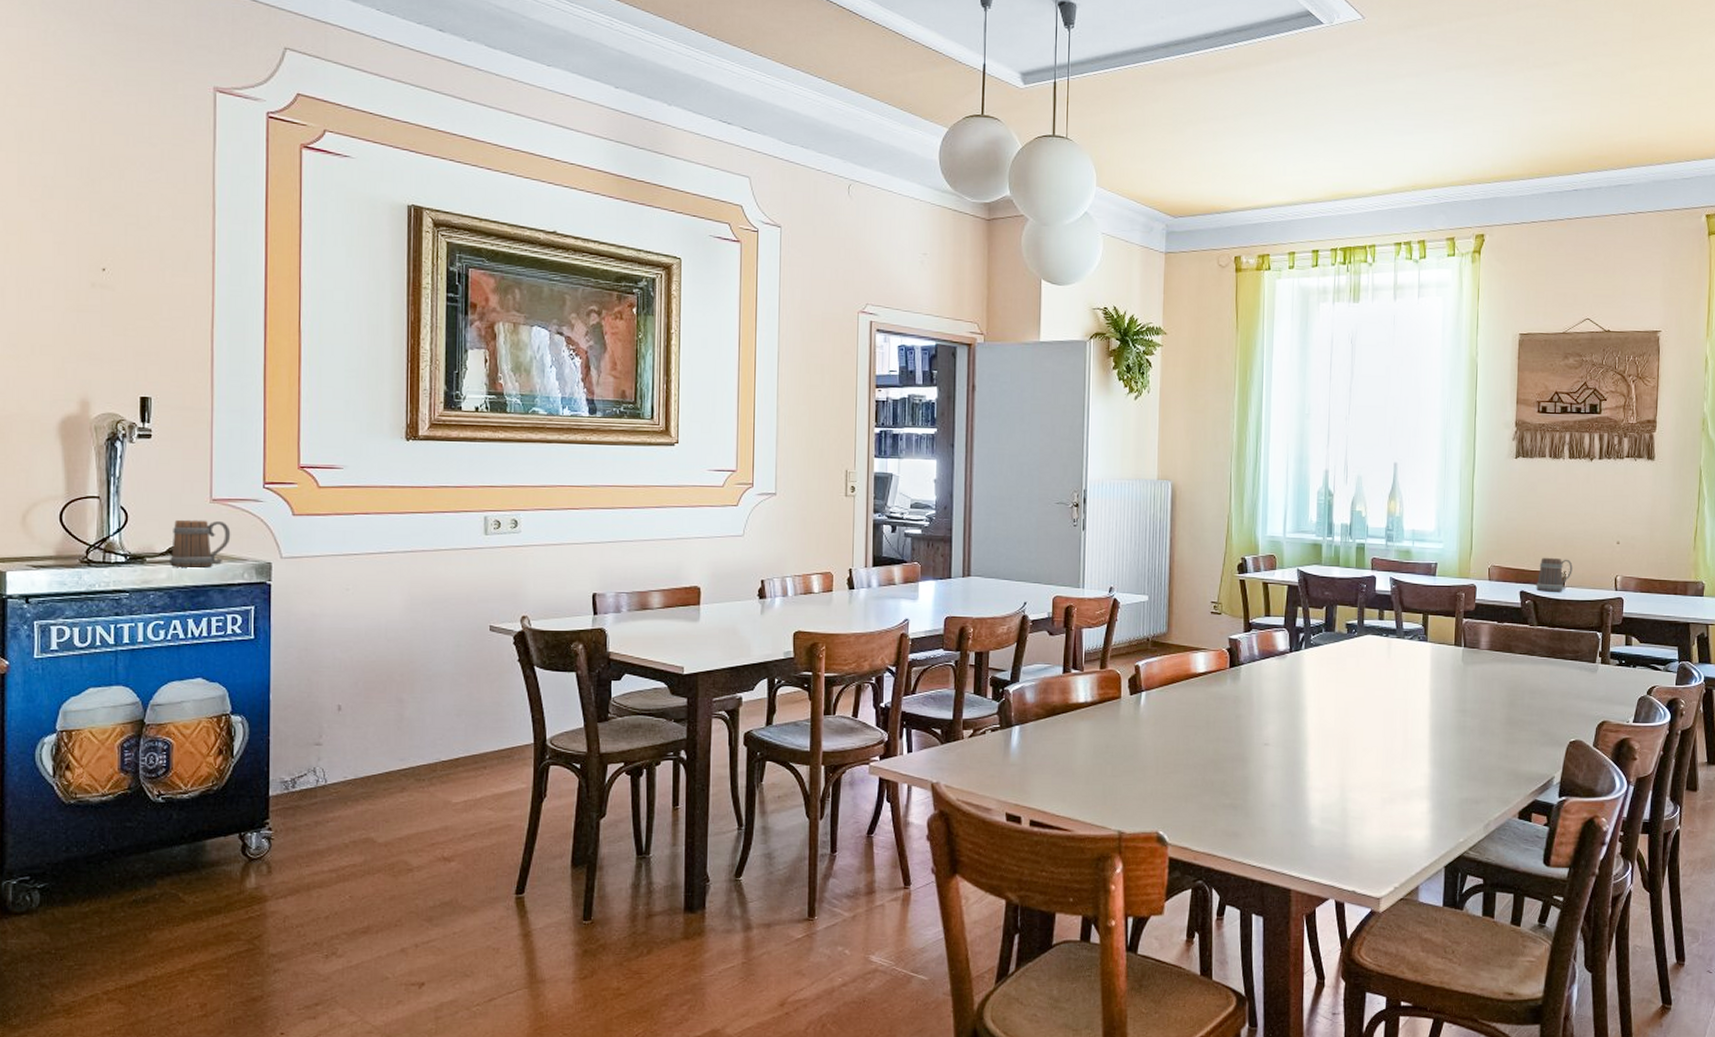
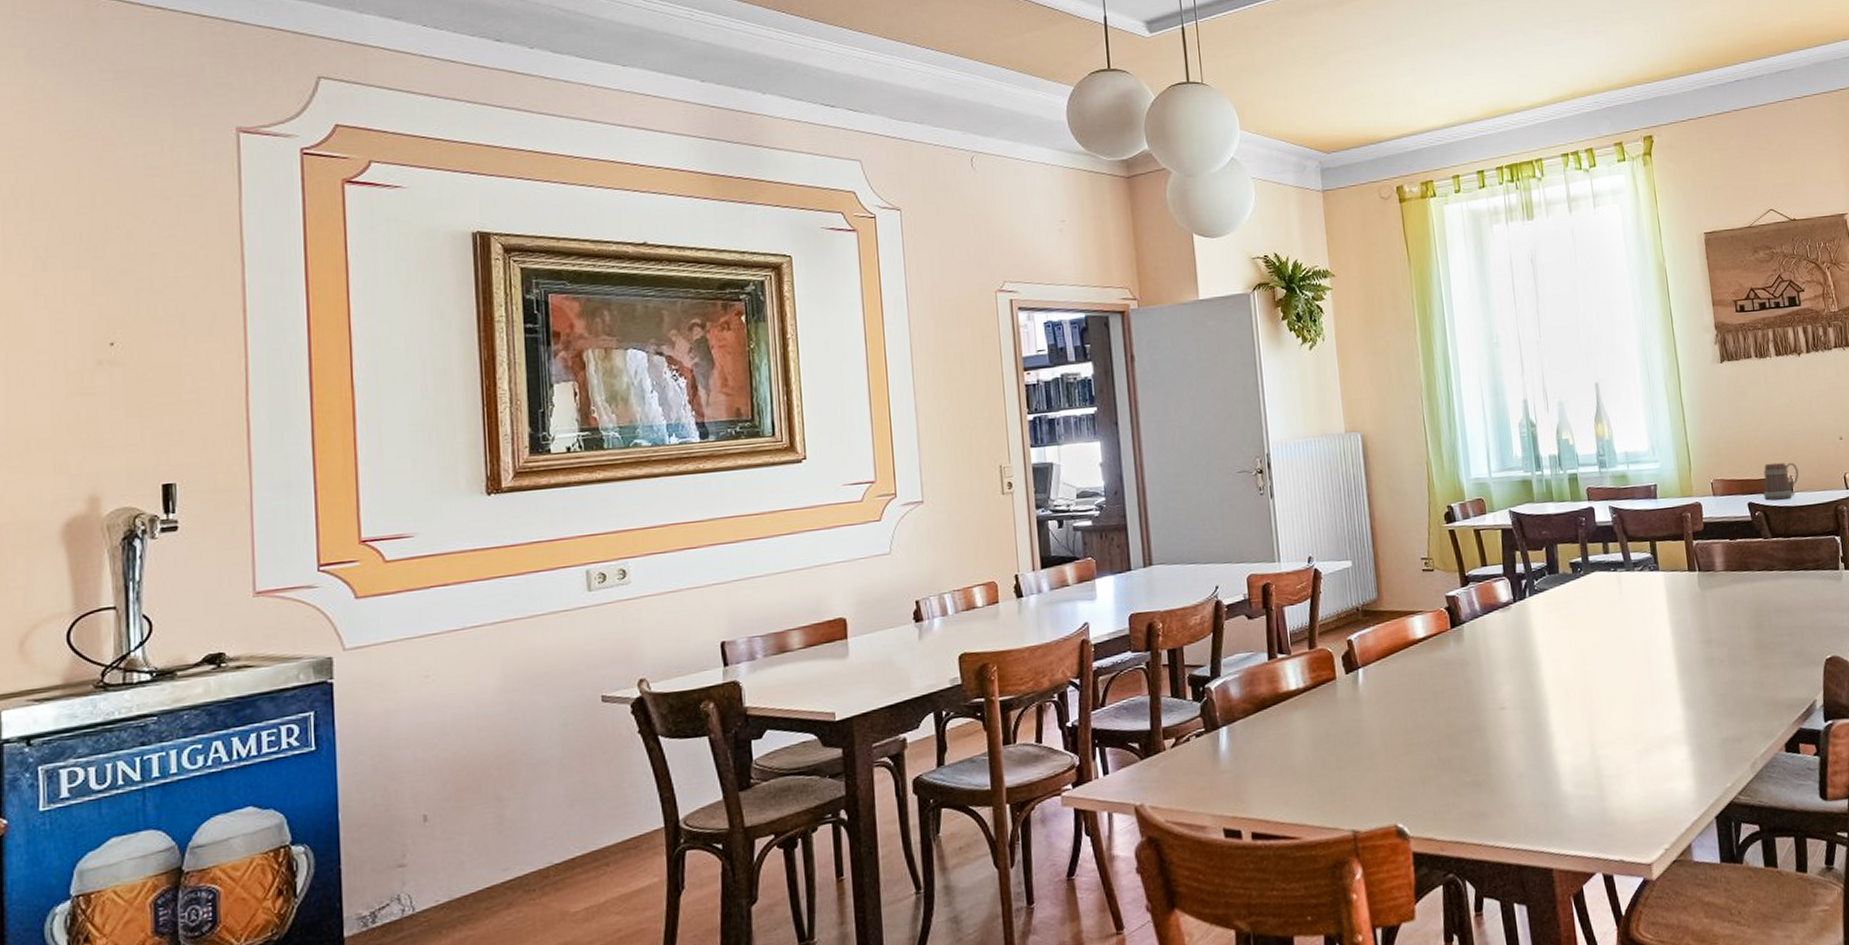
beer mug: present [170,519,231,568] -> none [206,617,281,678]

